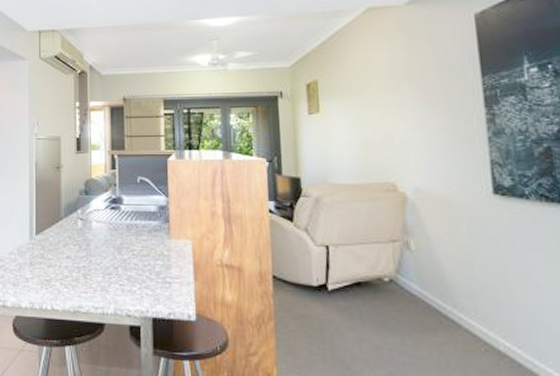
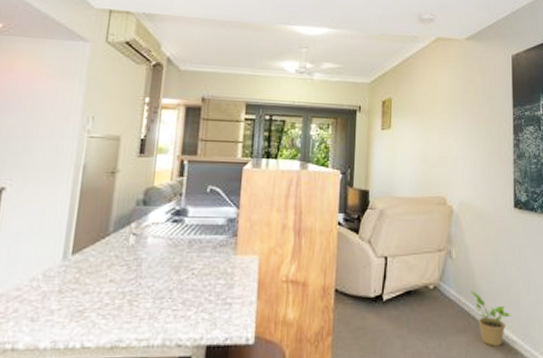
potted plant: none [439,286,500,352] -> present [471,290,511,347]

